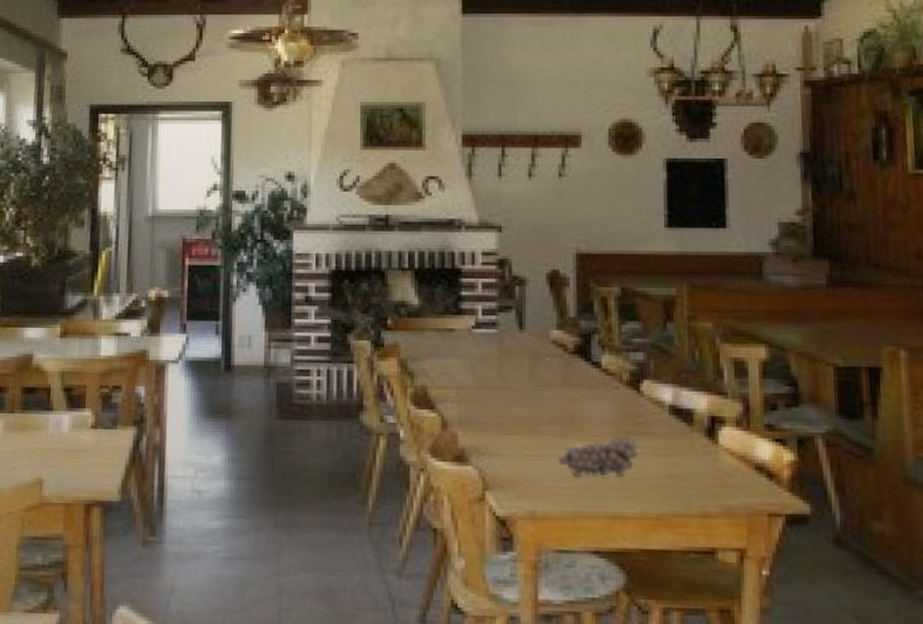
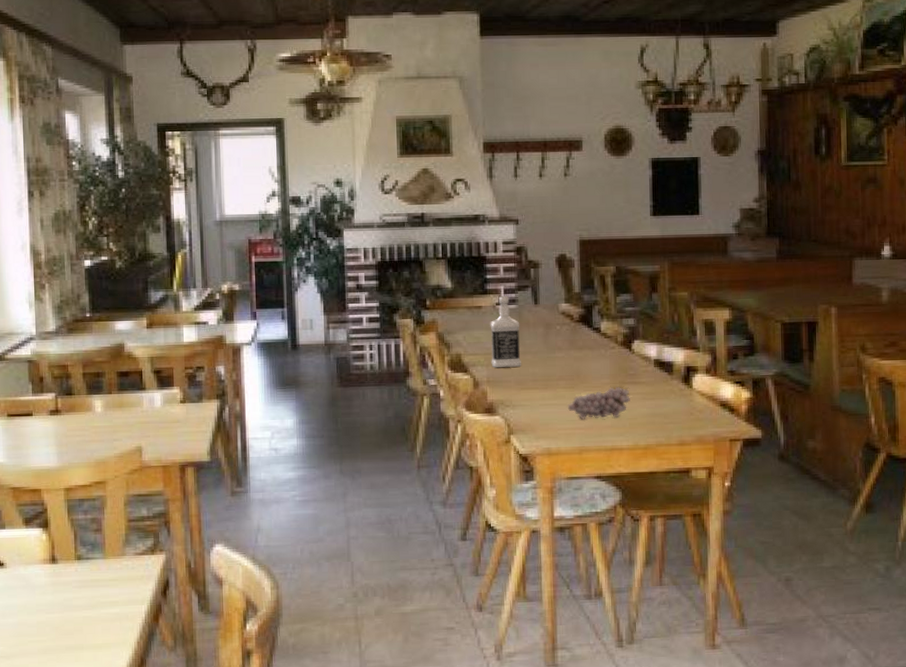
bottle: none [464,318,501,406] -> present [490,296,521,367]

